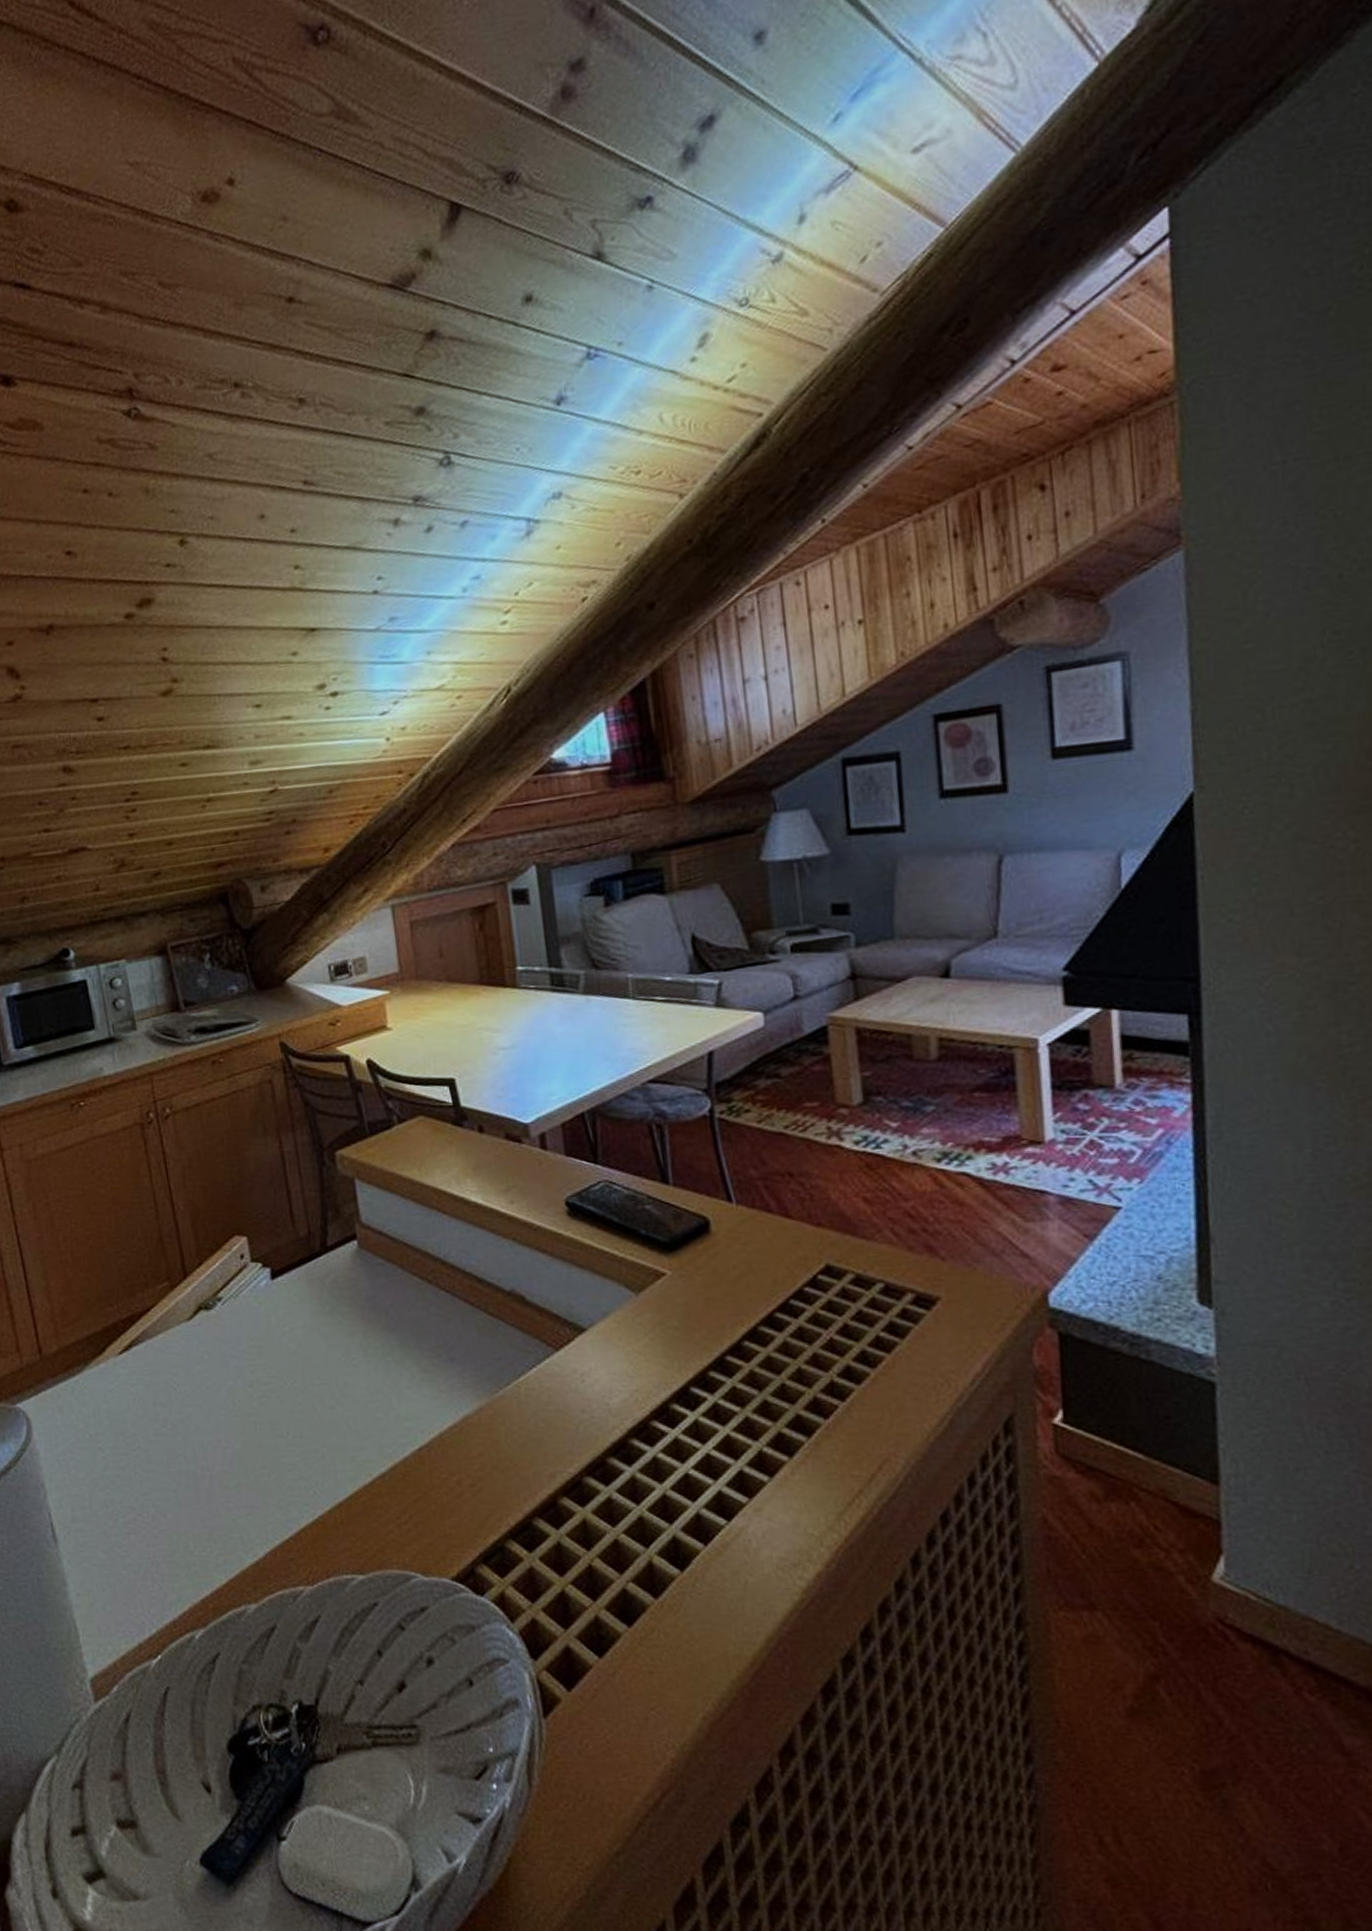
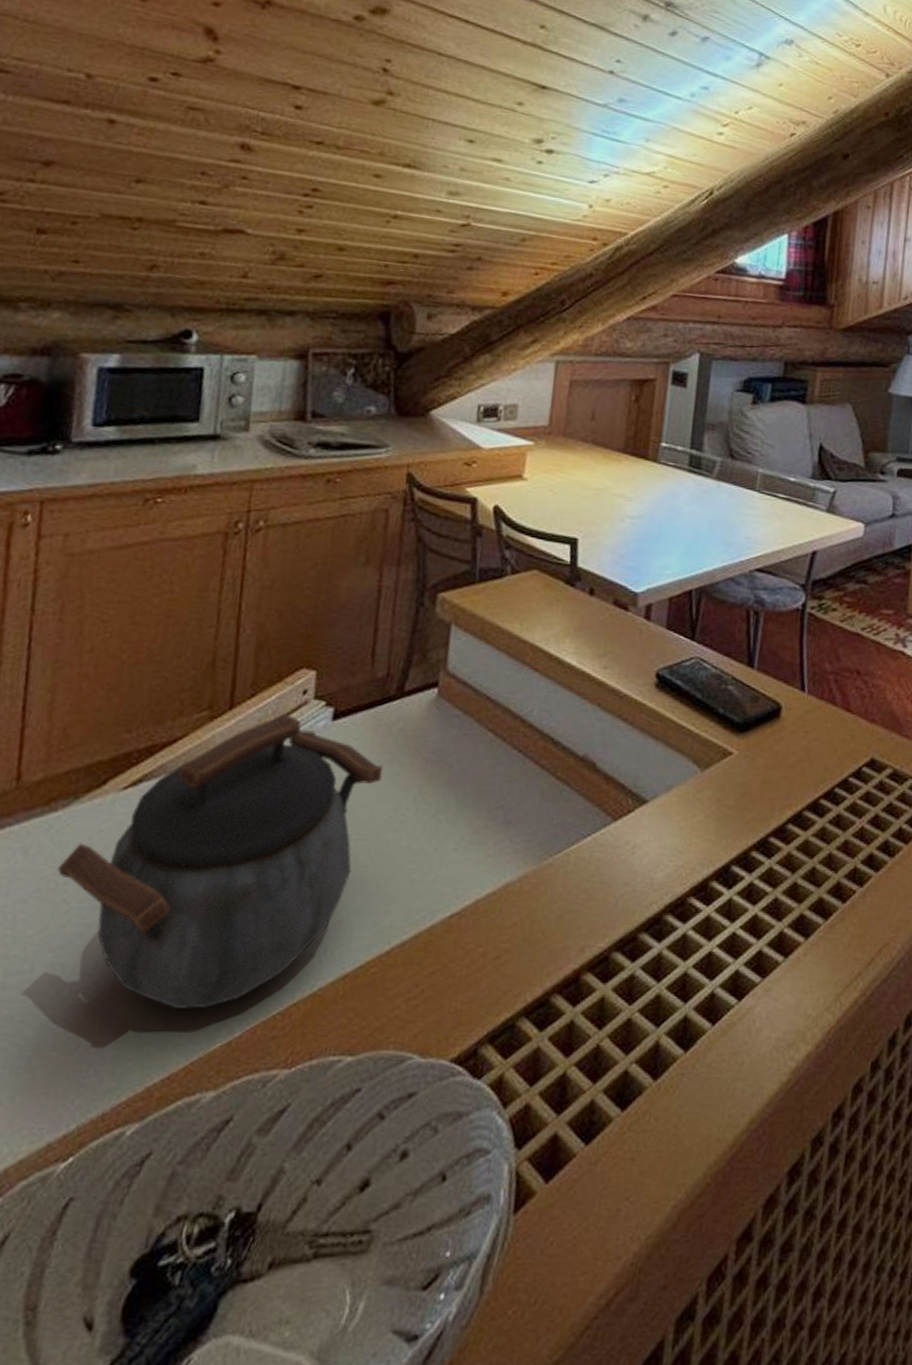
kettle: none [87,1277,328,1535] -> present [57,713,384,1009]

